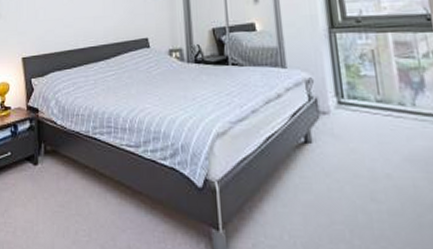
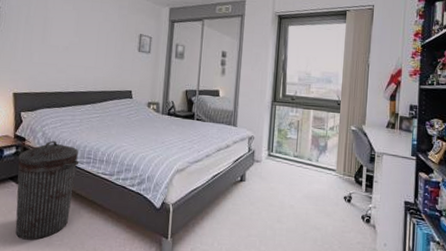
trash can: none [33,109,99,236] -> present [15,140,79,240]

